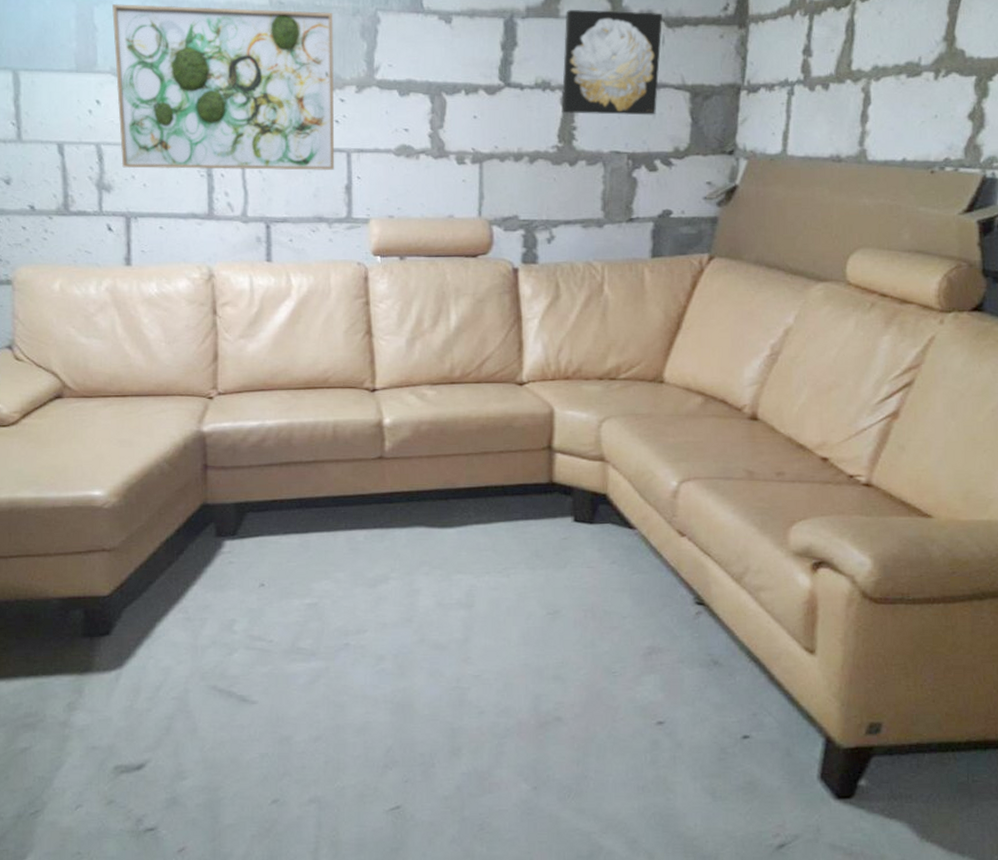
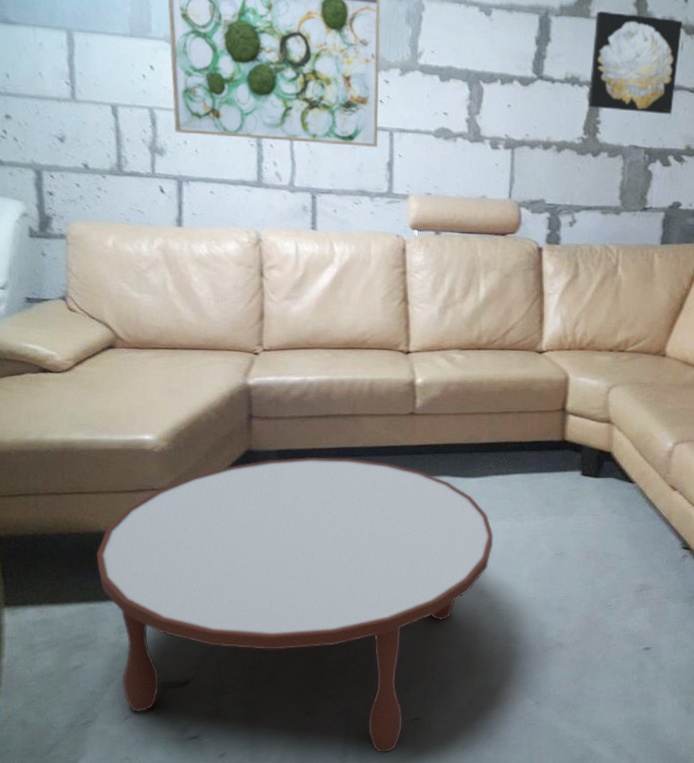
coffee table: none [45,509,477,847] -> present [96,456,494,753]

